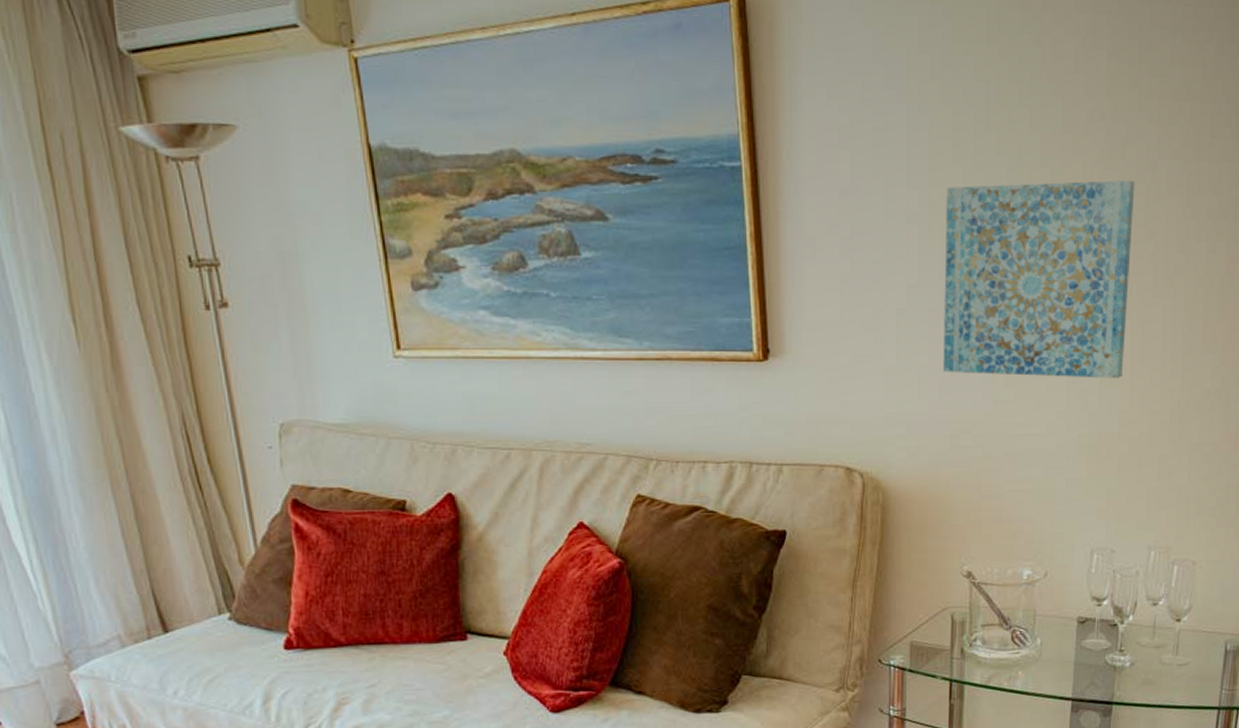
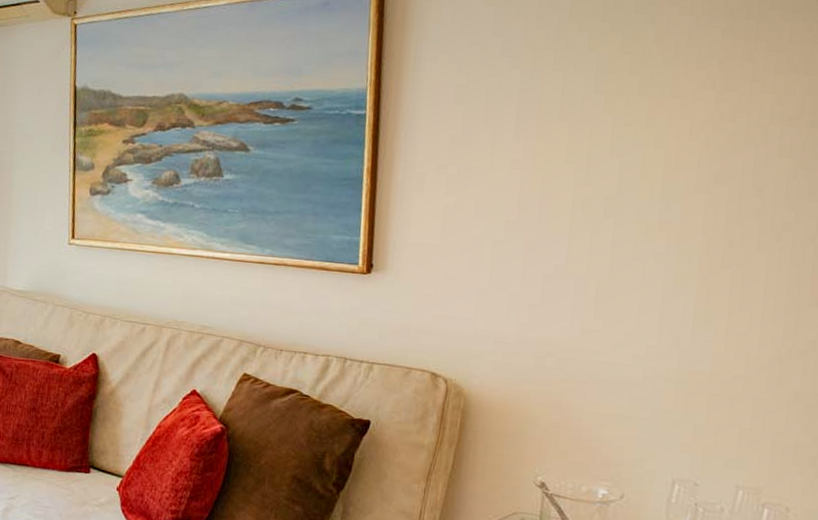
wall art: present [942,180,1135,379] -> none [533,139,745,322]

